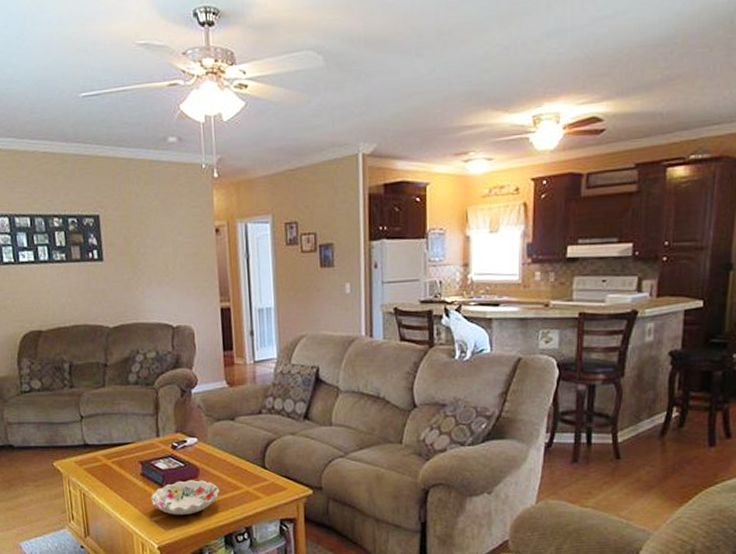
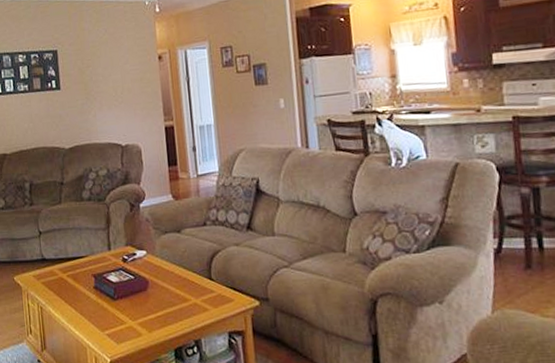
decorative bowl: present [150,480,220,515] -> none [102,292,169,328]

